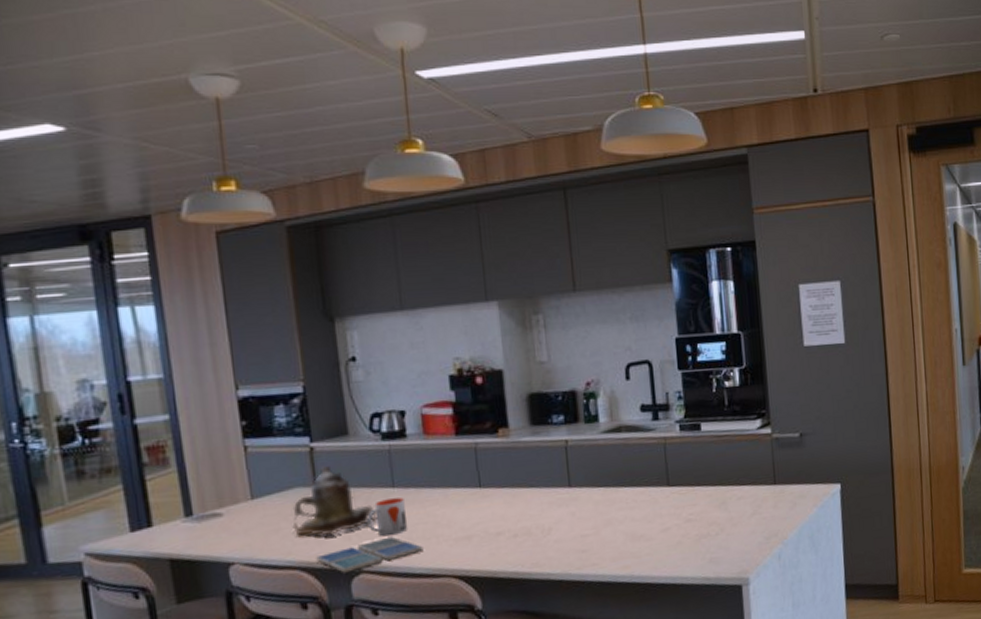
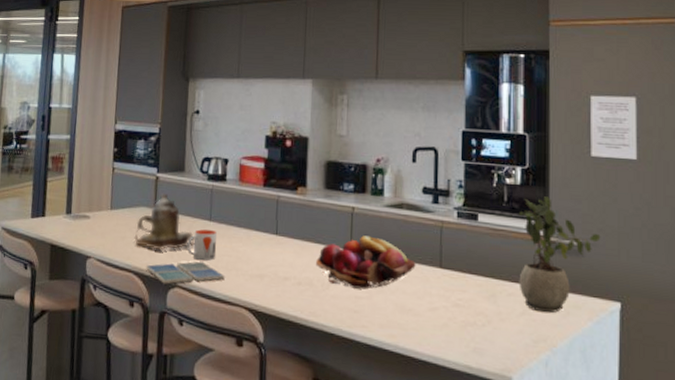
fruit basket: none [532,468,643,528] -> present [316,235,416,290]
potted plant: none [740,393,819,510] -> present [518,196,601,314]

